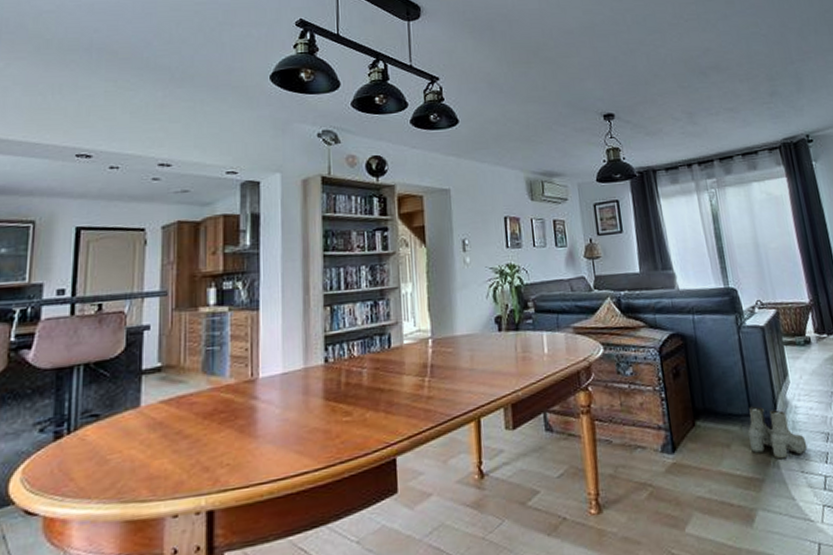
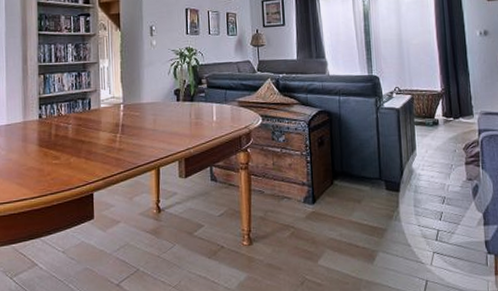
boots: present [748,406,808,460] -> none [377,172,426,215]

